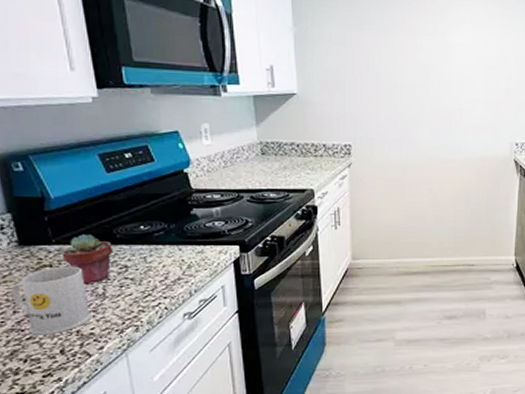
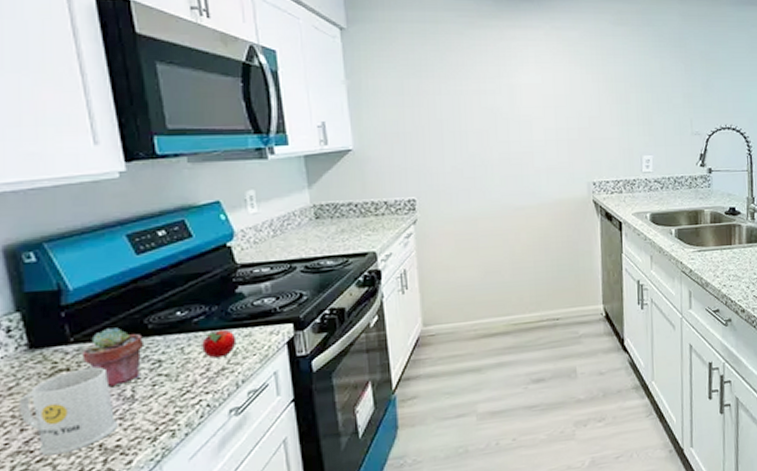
apple: none [161,245,191,269] -> present [202,329,237,359]

